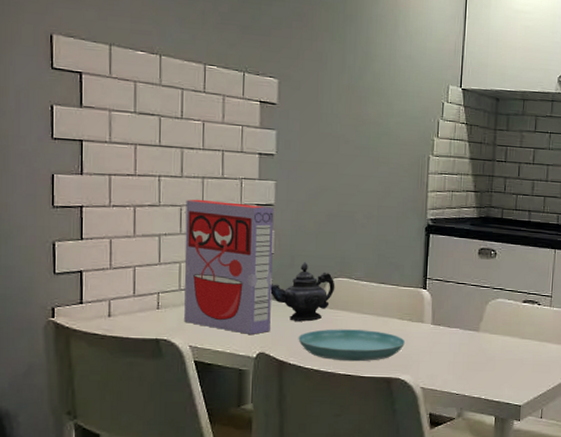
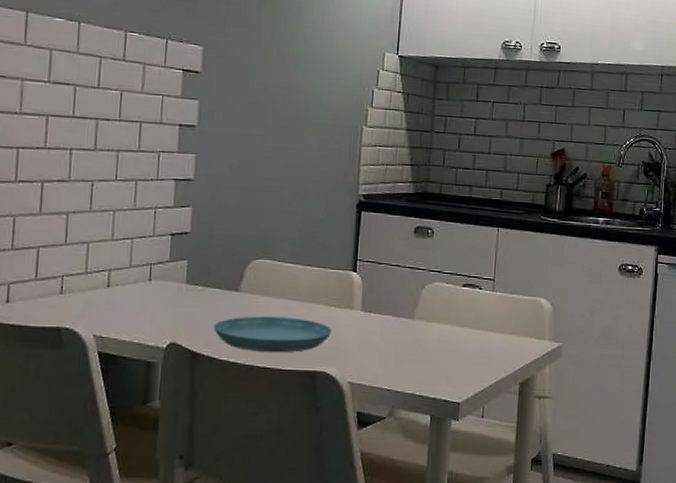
cereal box: present [184,199,274,334] -> none [89,173,193,322]
teapot: present [270,262,335,322] -> none [185,242,257,308]

